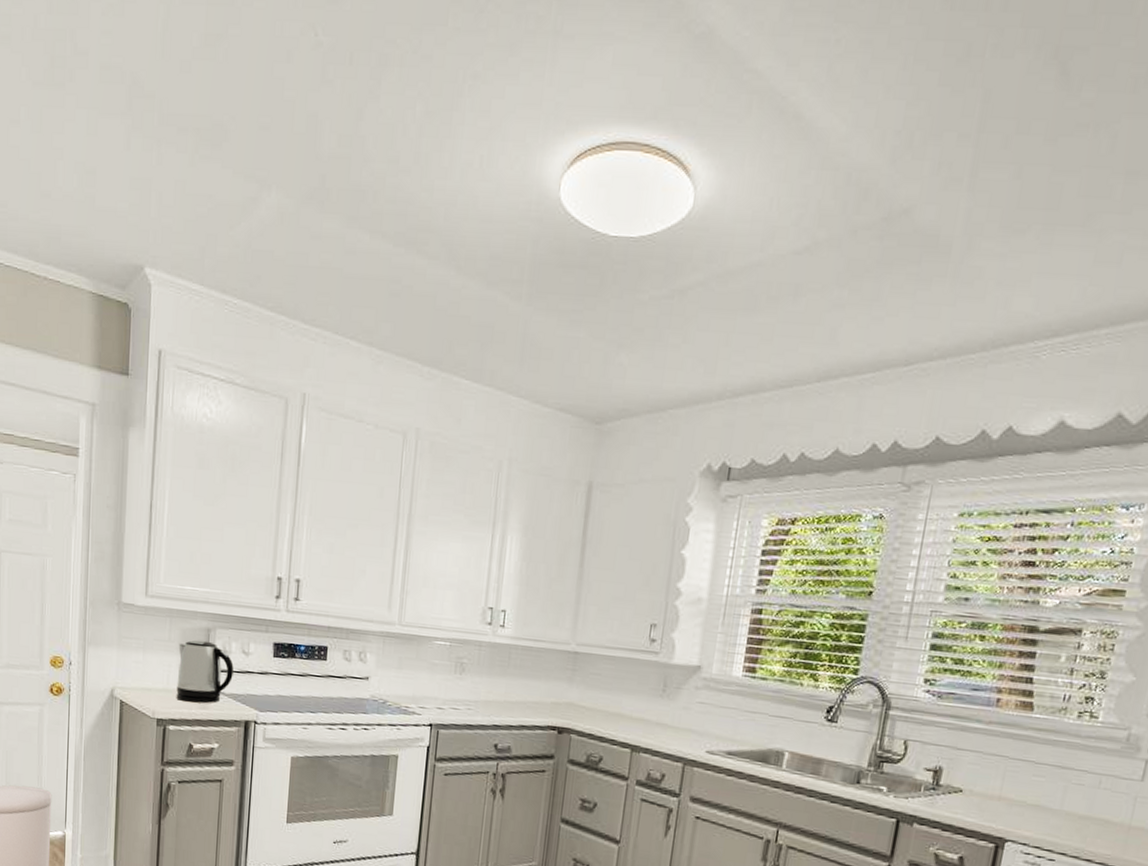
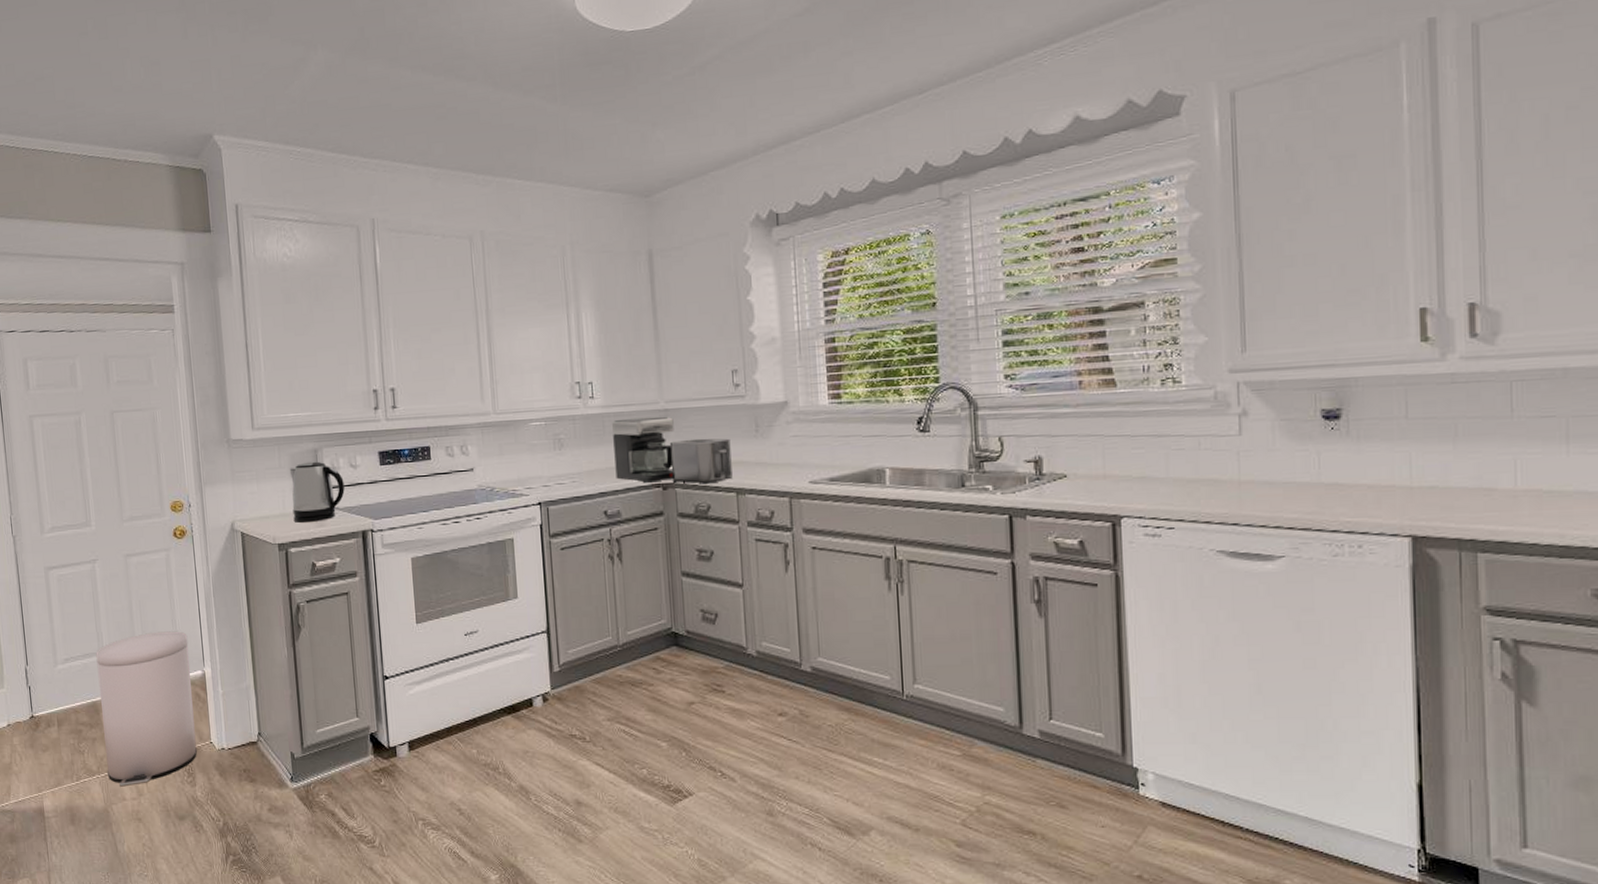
coffee maker: none [512,654,582,725] -> present [612,416,674,483]
toaster: none [569,686,635,736] -> present [669,438,733,484]

